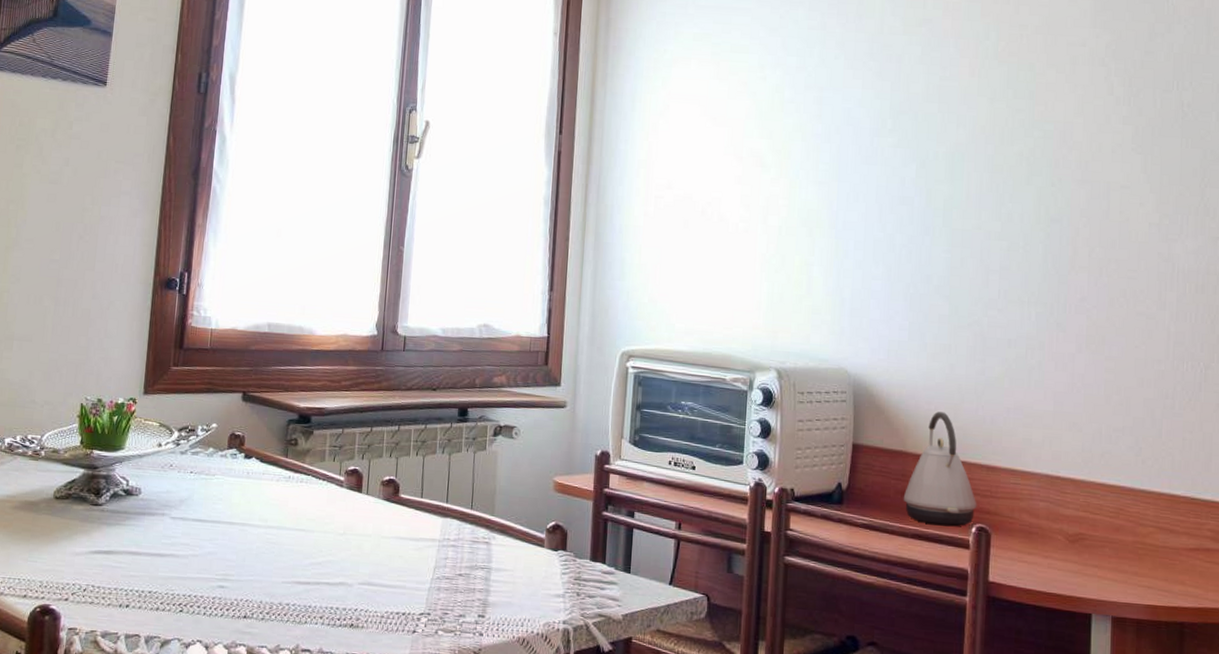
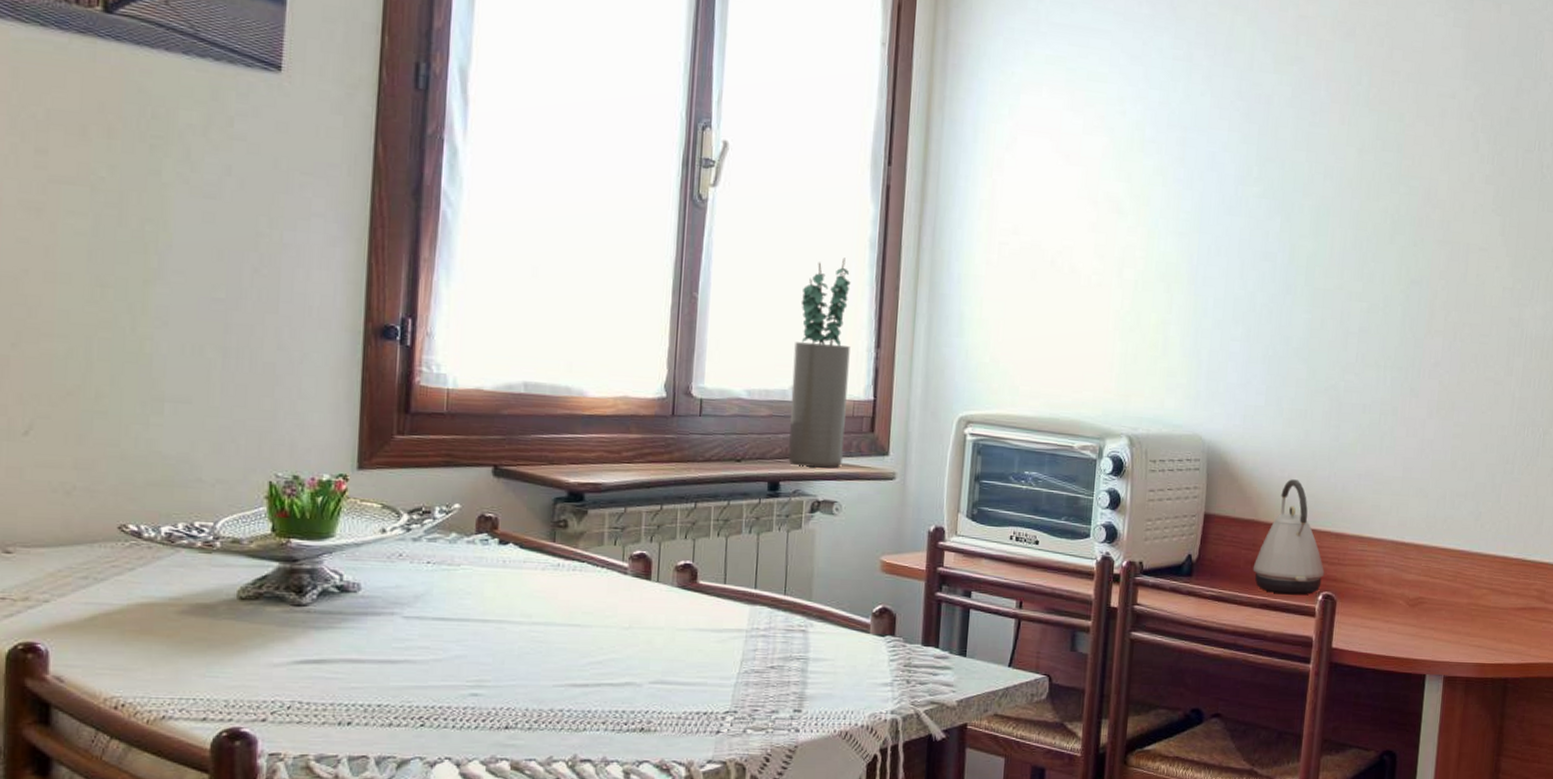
vase: none [475,214,528,397] -> present [788,257,851,468]

